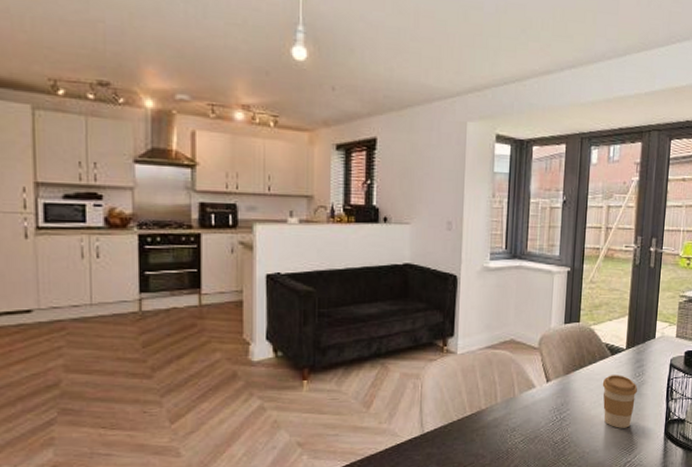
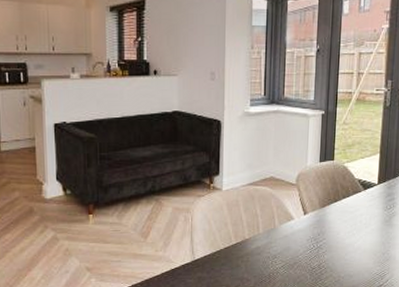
coffee cup: present [602,375,637,428] -> none [355,207,389,256]

